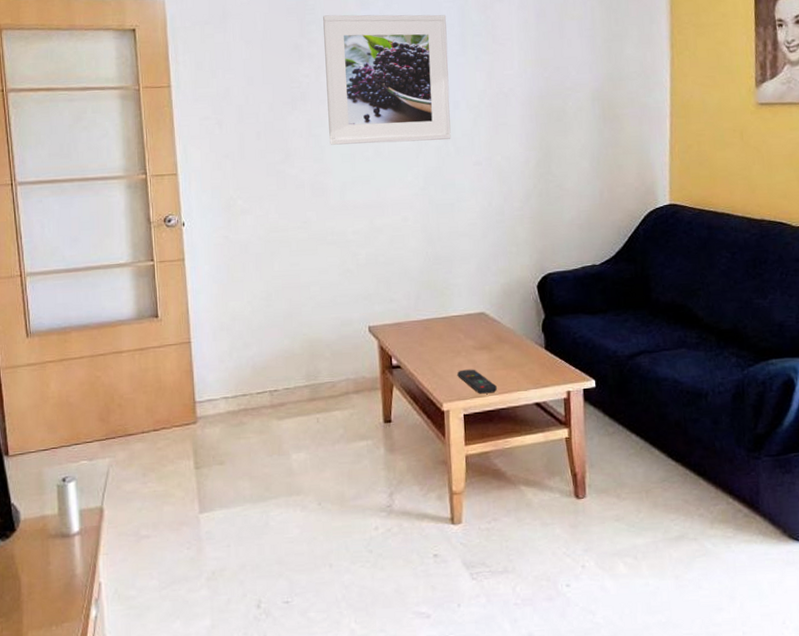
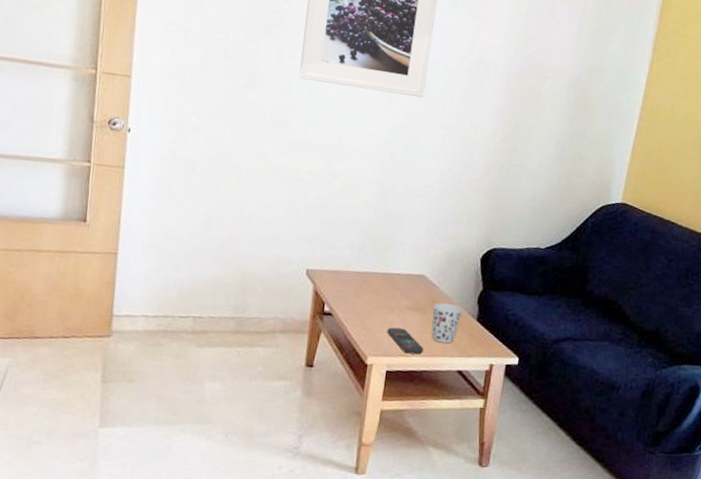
cup: none [498,336,530,377] -> present [432,302,463,343]

